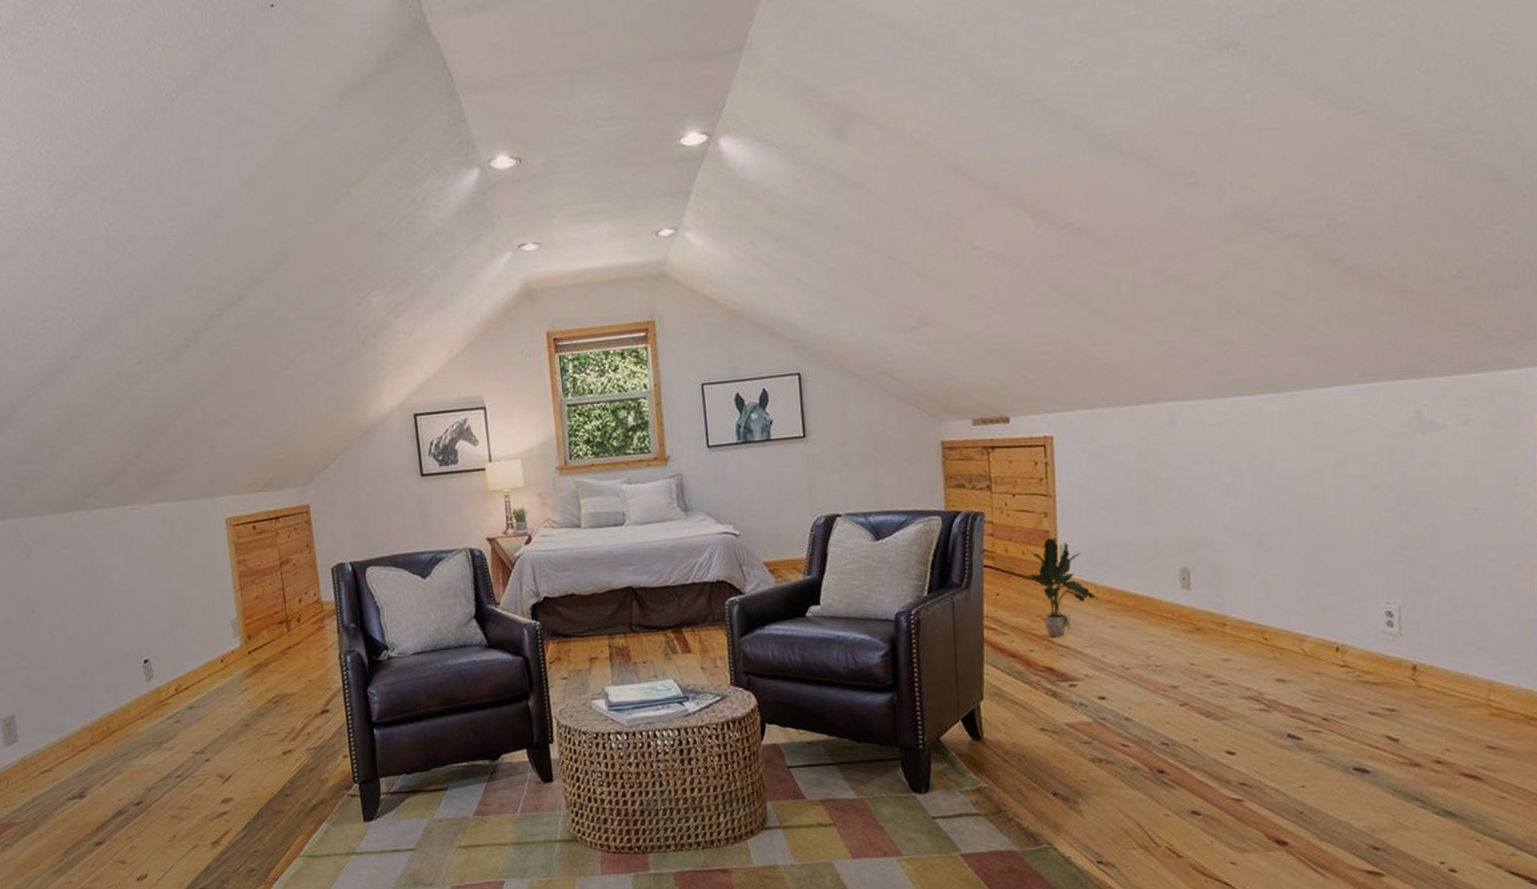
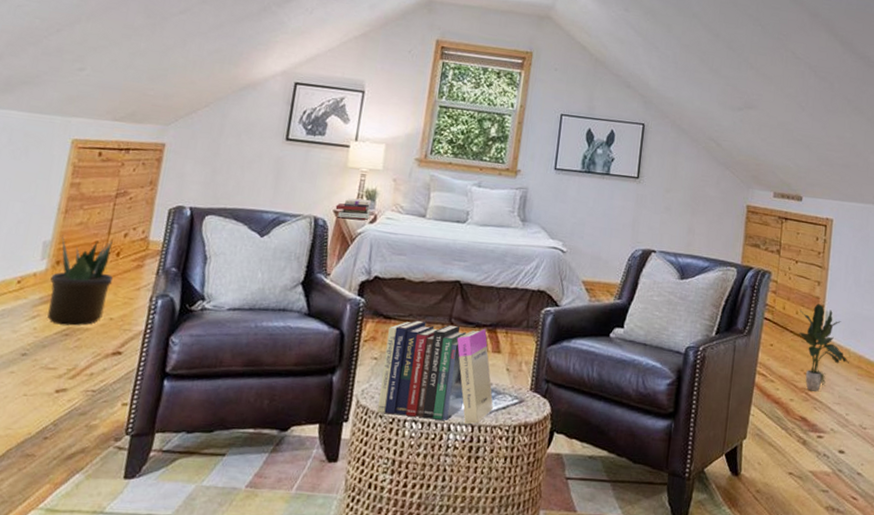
planter: none [245,607,302,693] -> present [47,235,113,325]
books: none [487,520,525,545] -> present [335,198,372,220]
books: none [571,630,697,730] -> present [376,320,494,425]

